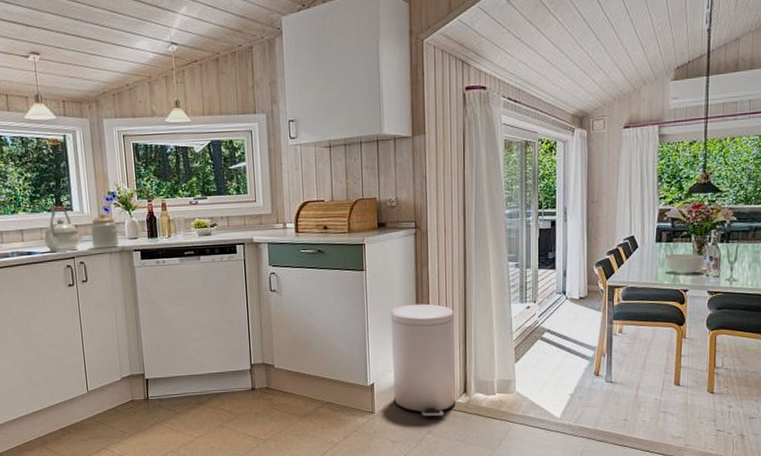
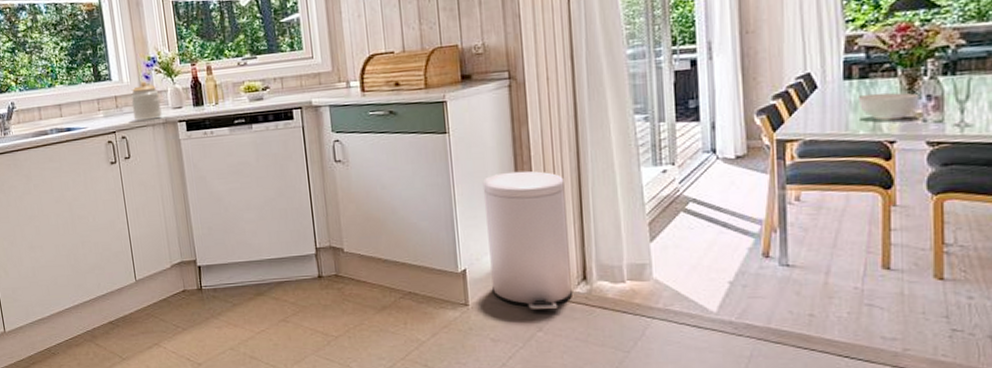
kettle: present [43,205,81,253] -> none [82,75,121,128]

